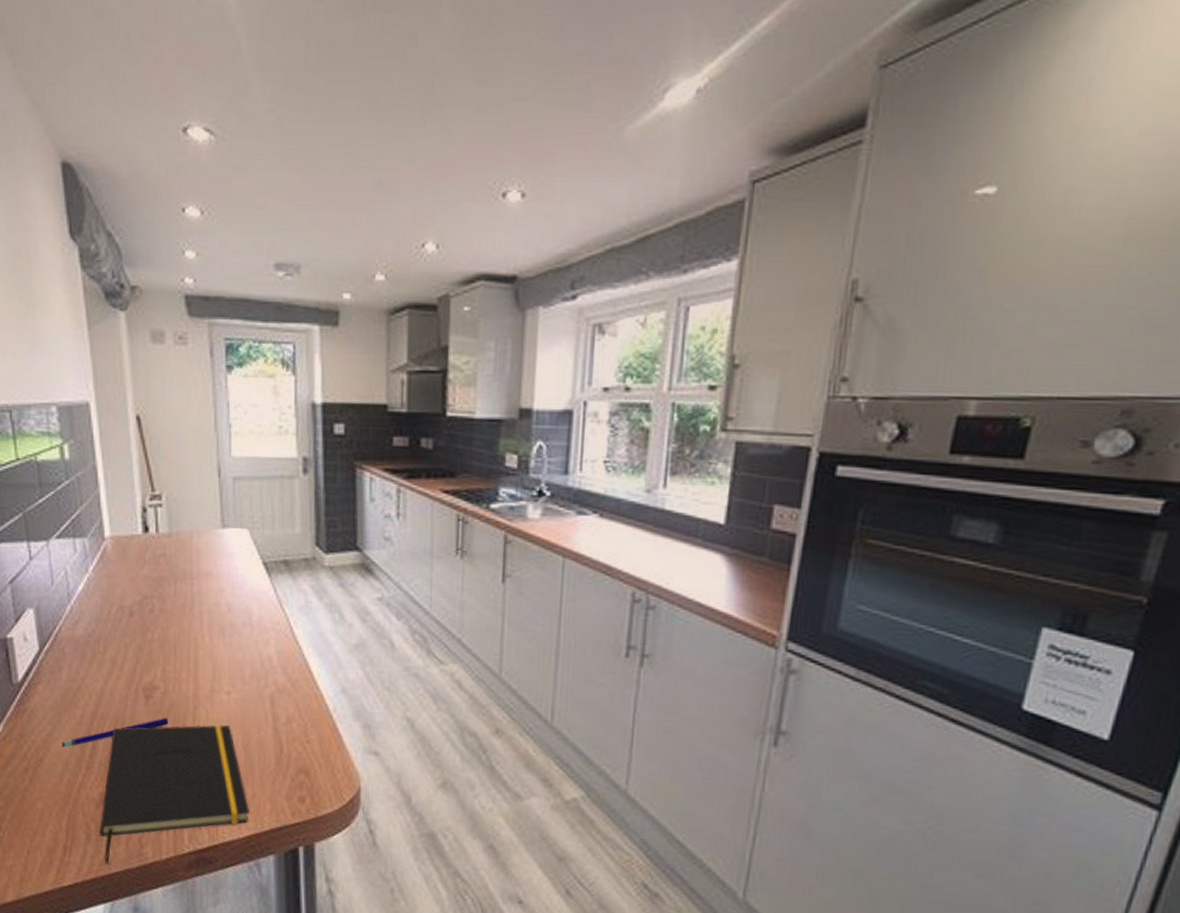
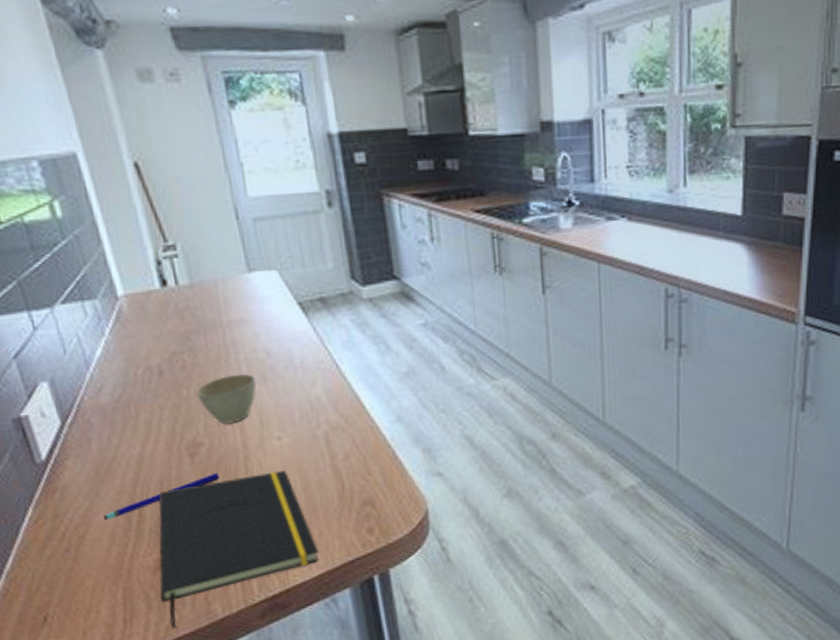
cup: none [160,624,214,673] -> present [196,373,256,425]

